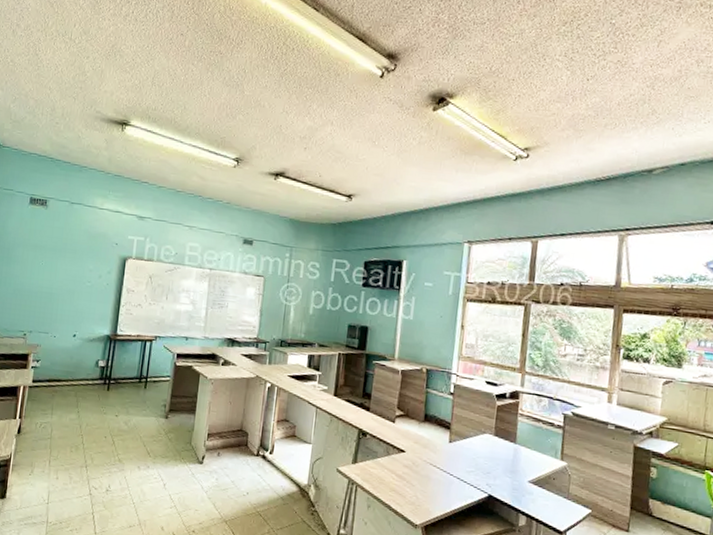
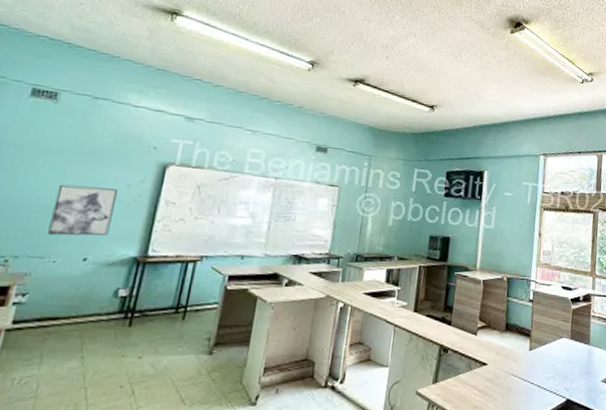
wall art: none [49,275,92,317] -> present [48,184,117,236]

